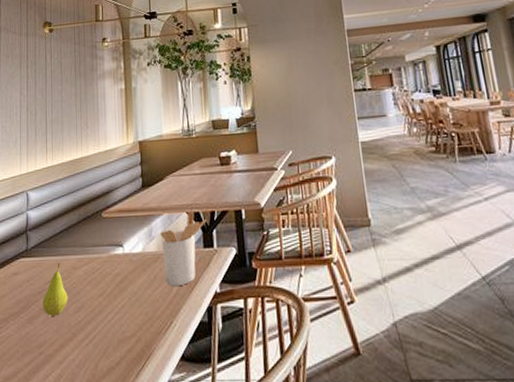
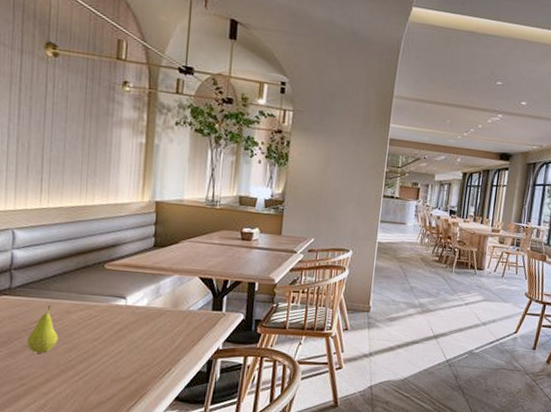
utensil holder: present [160,210,208,287] -> none [168,276,220,341]

